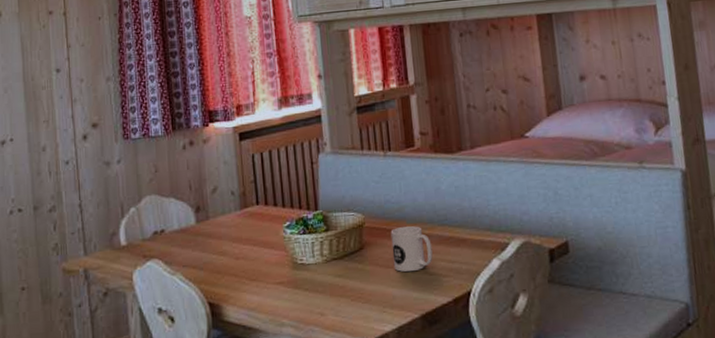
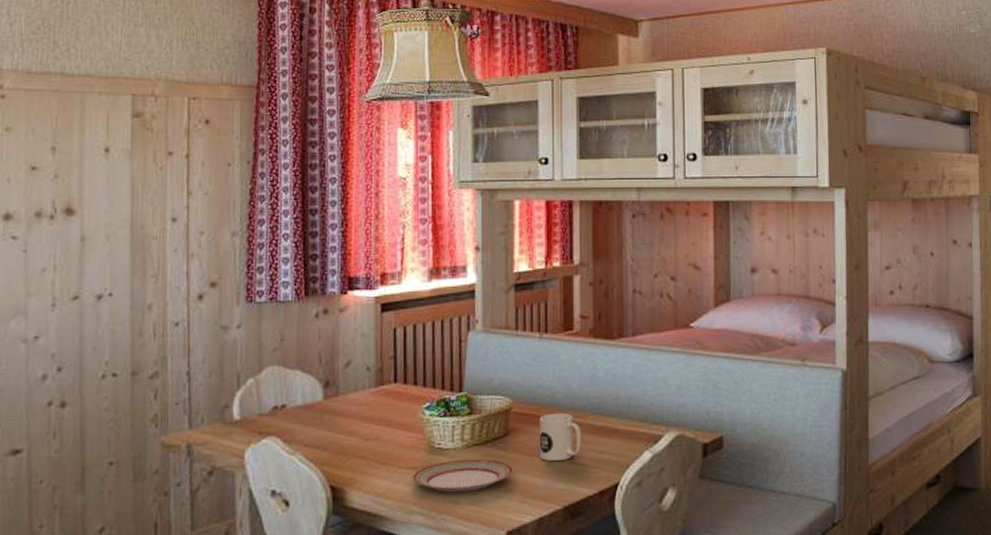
plate: none [280,272,372,305] -> present [412,459,514,493]

